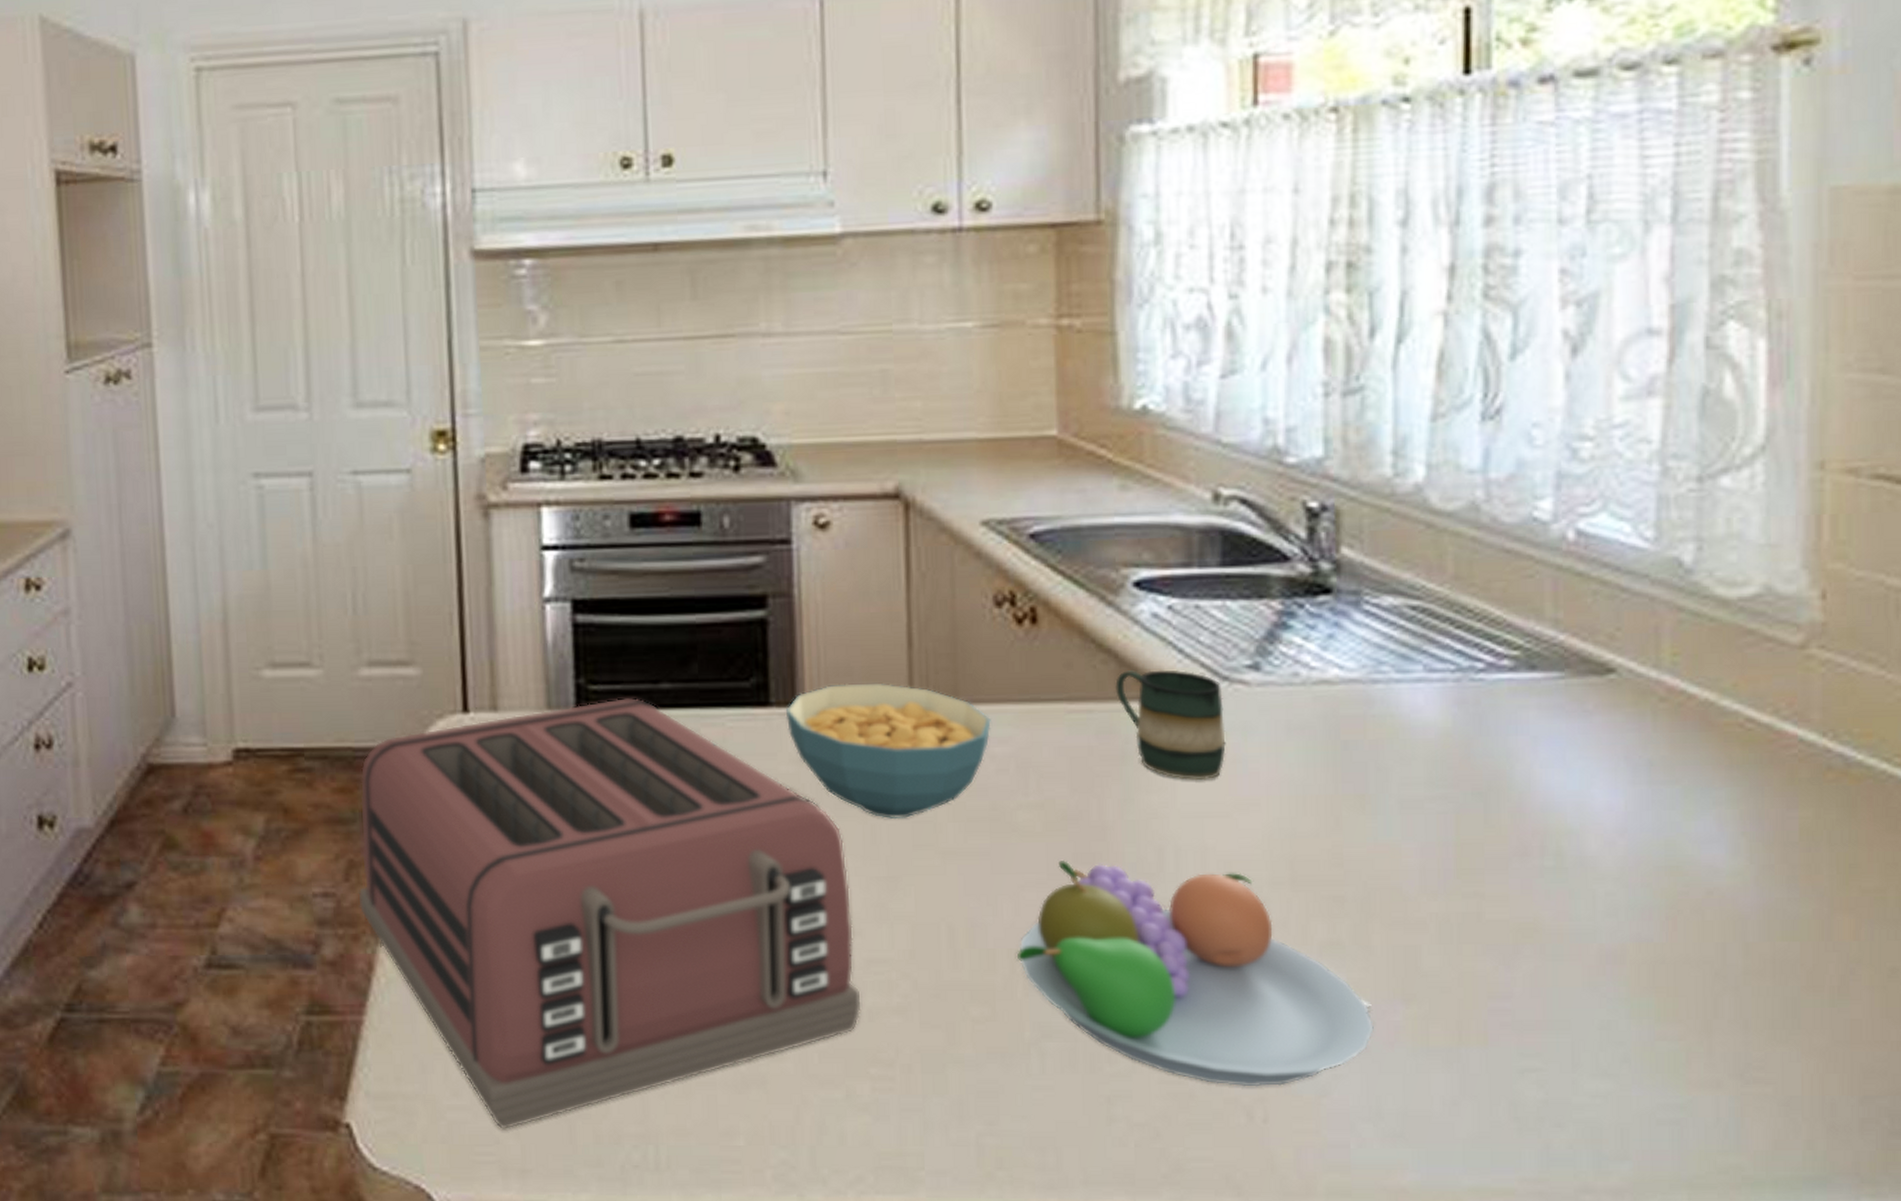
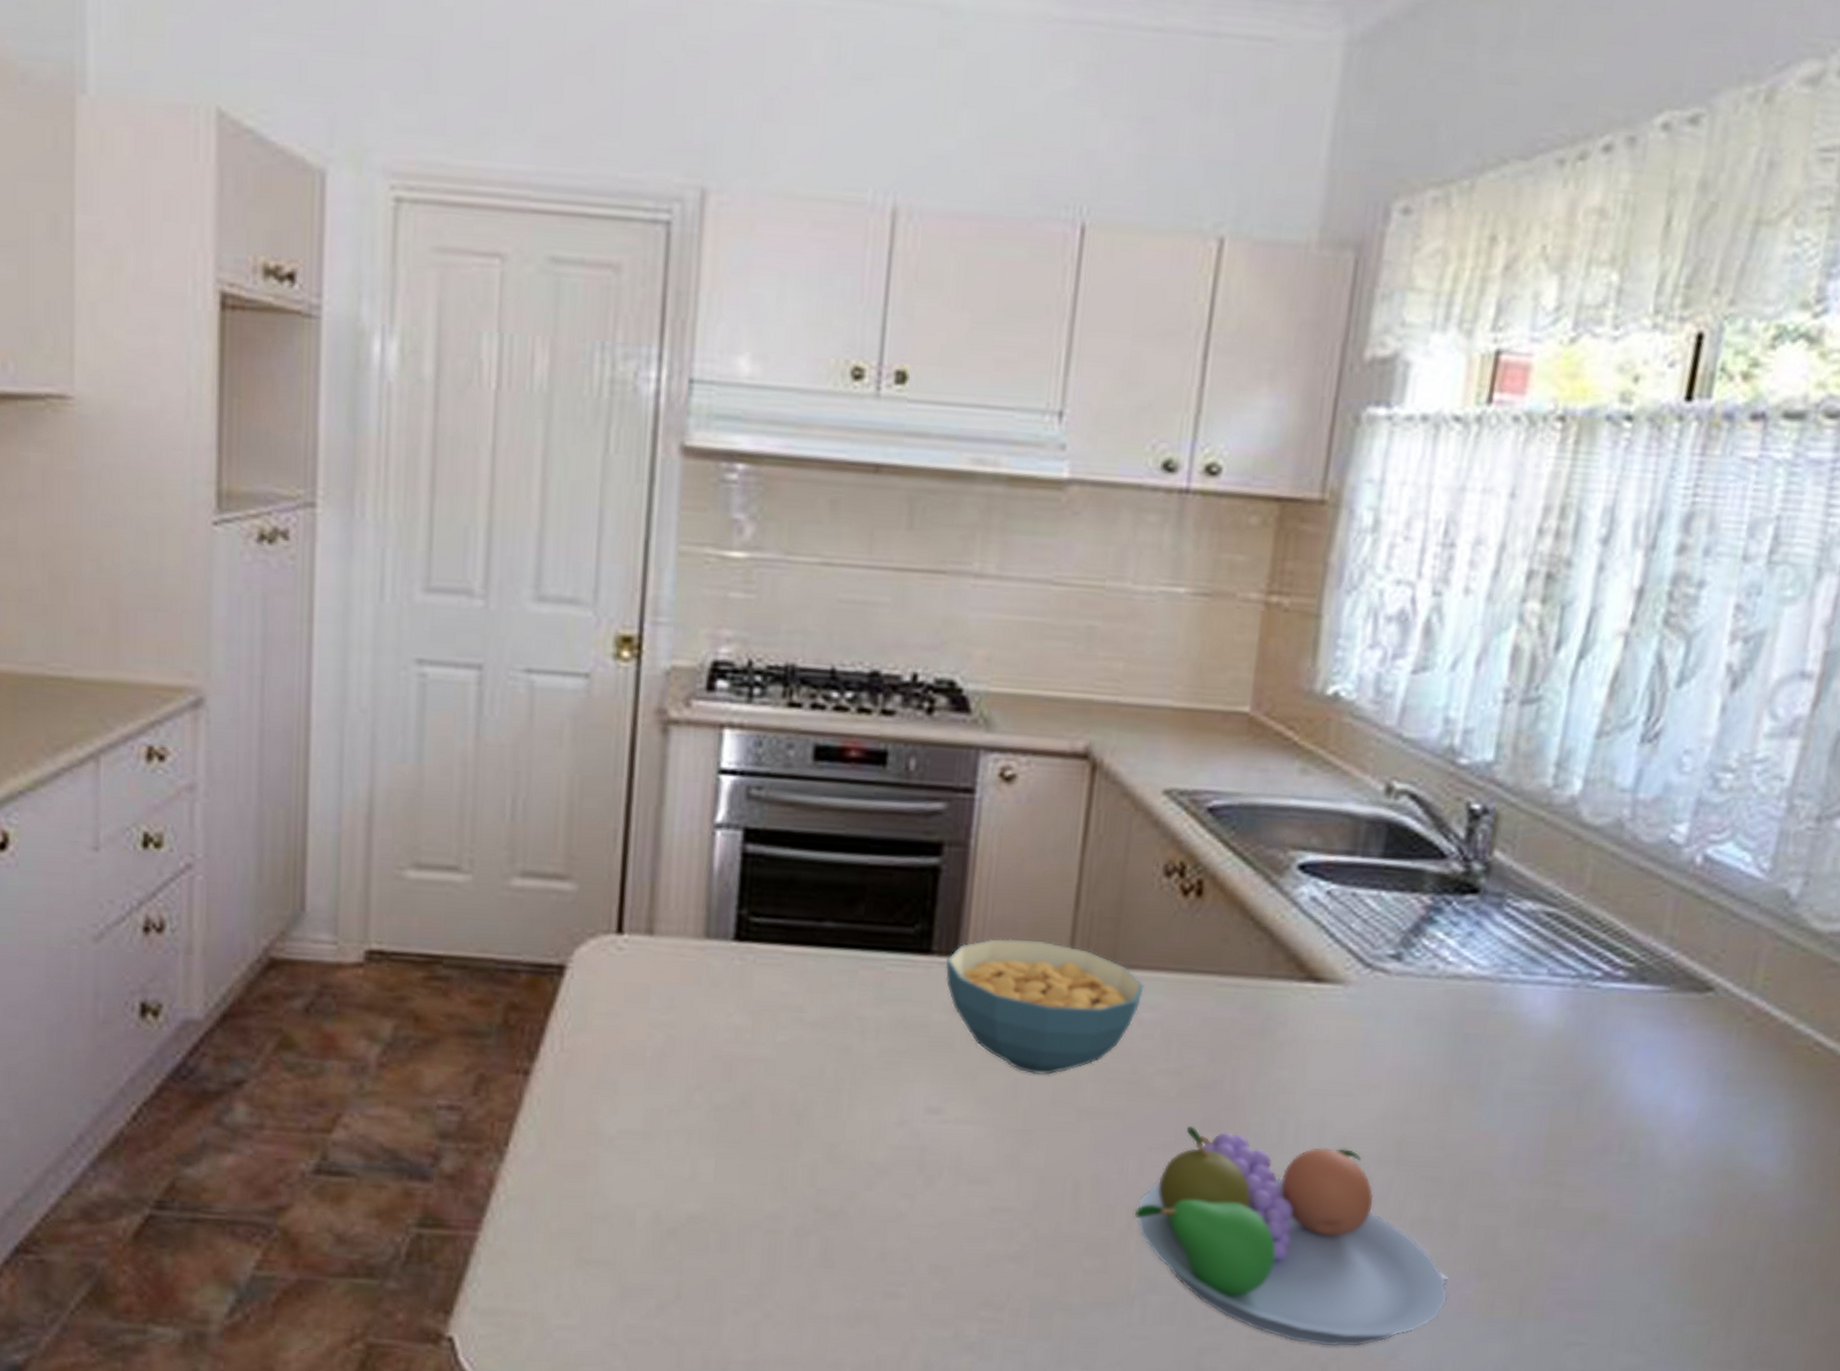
toaster: present [358,697,862,1129] -> none [485,932,986,1351]
mug: present [1115,670,1226,781] -> none [1265,950,1364,1061]

